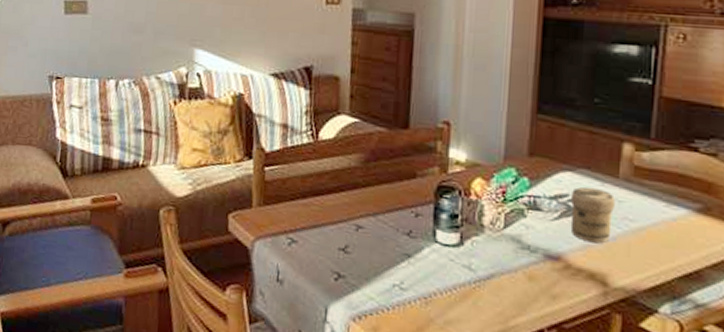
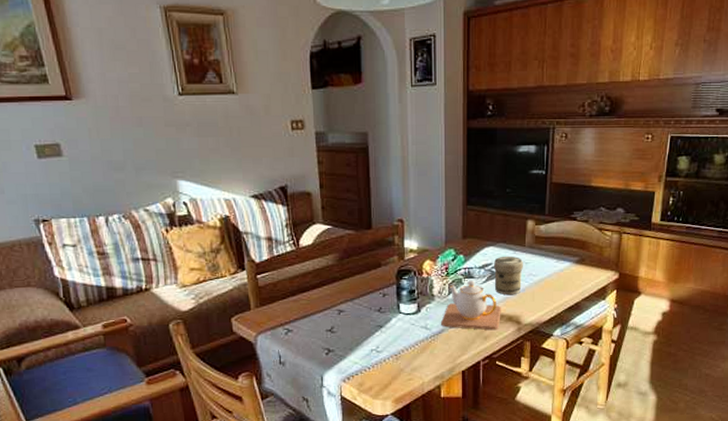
teapot: none [491,214,579,289] -> present [441,281,501,331]

